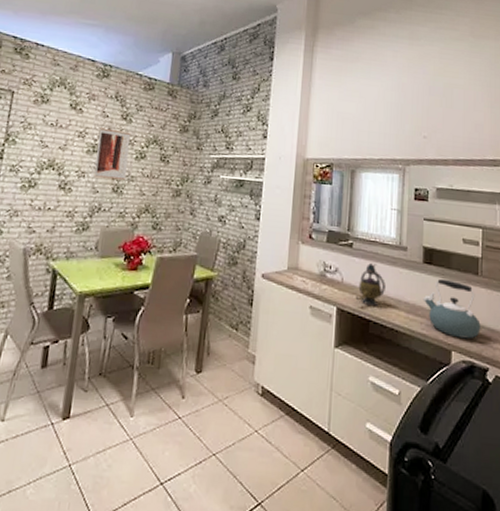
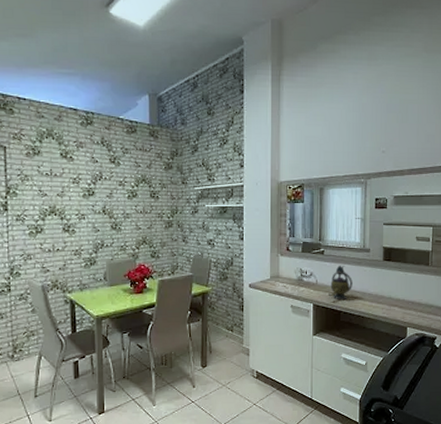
wall art: present [93,127,131,181] -> none [91,172,121,218]
kettle: present [423,278,481,339] -> none [383,271,430,317]

